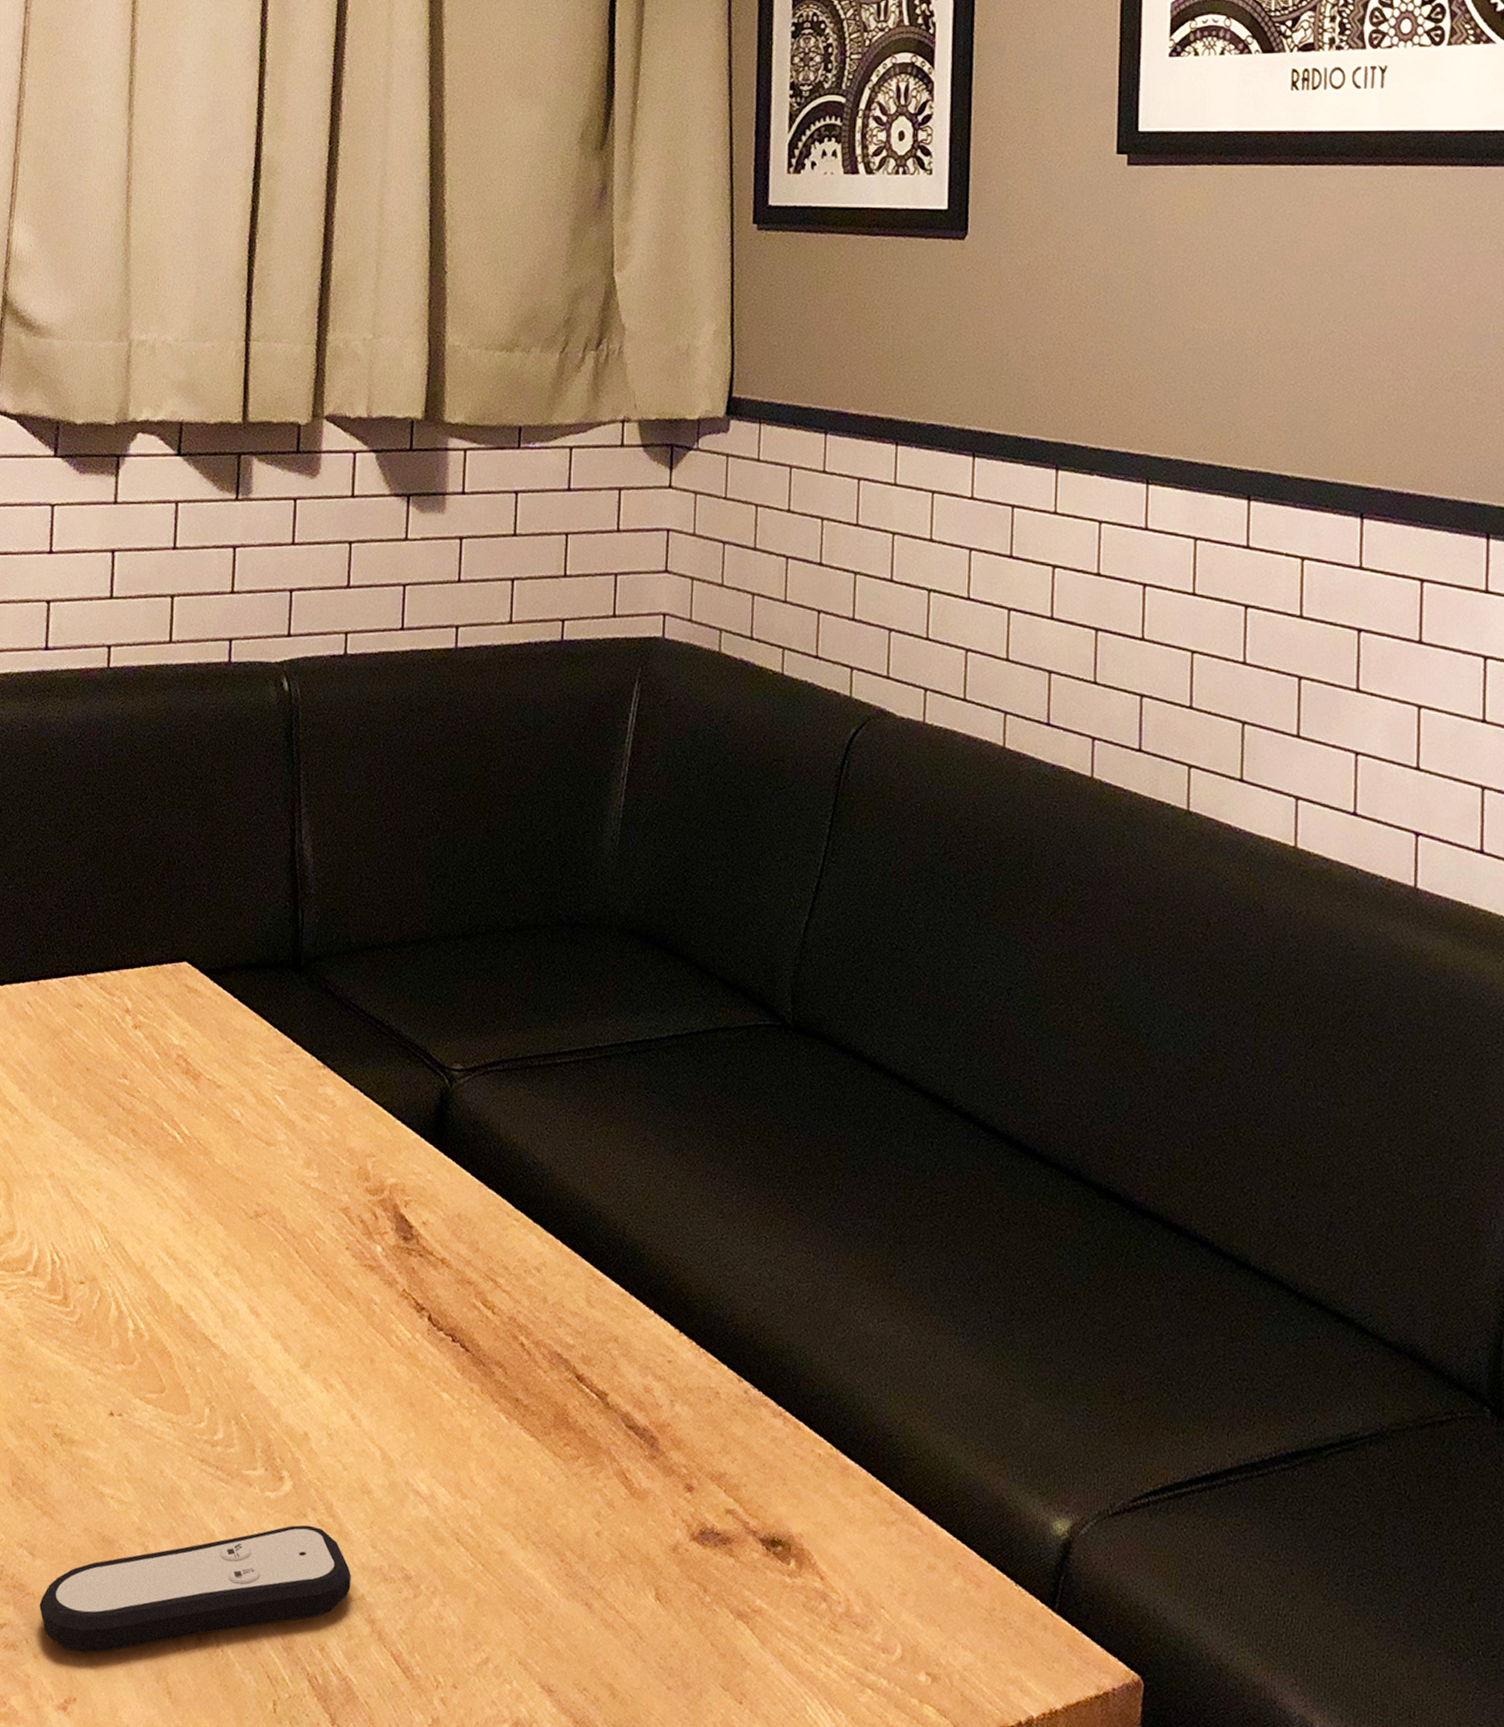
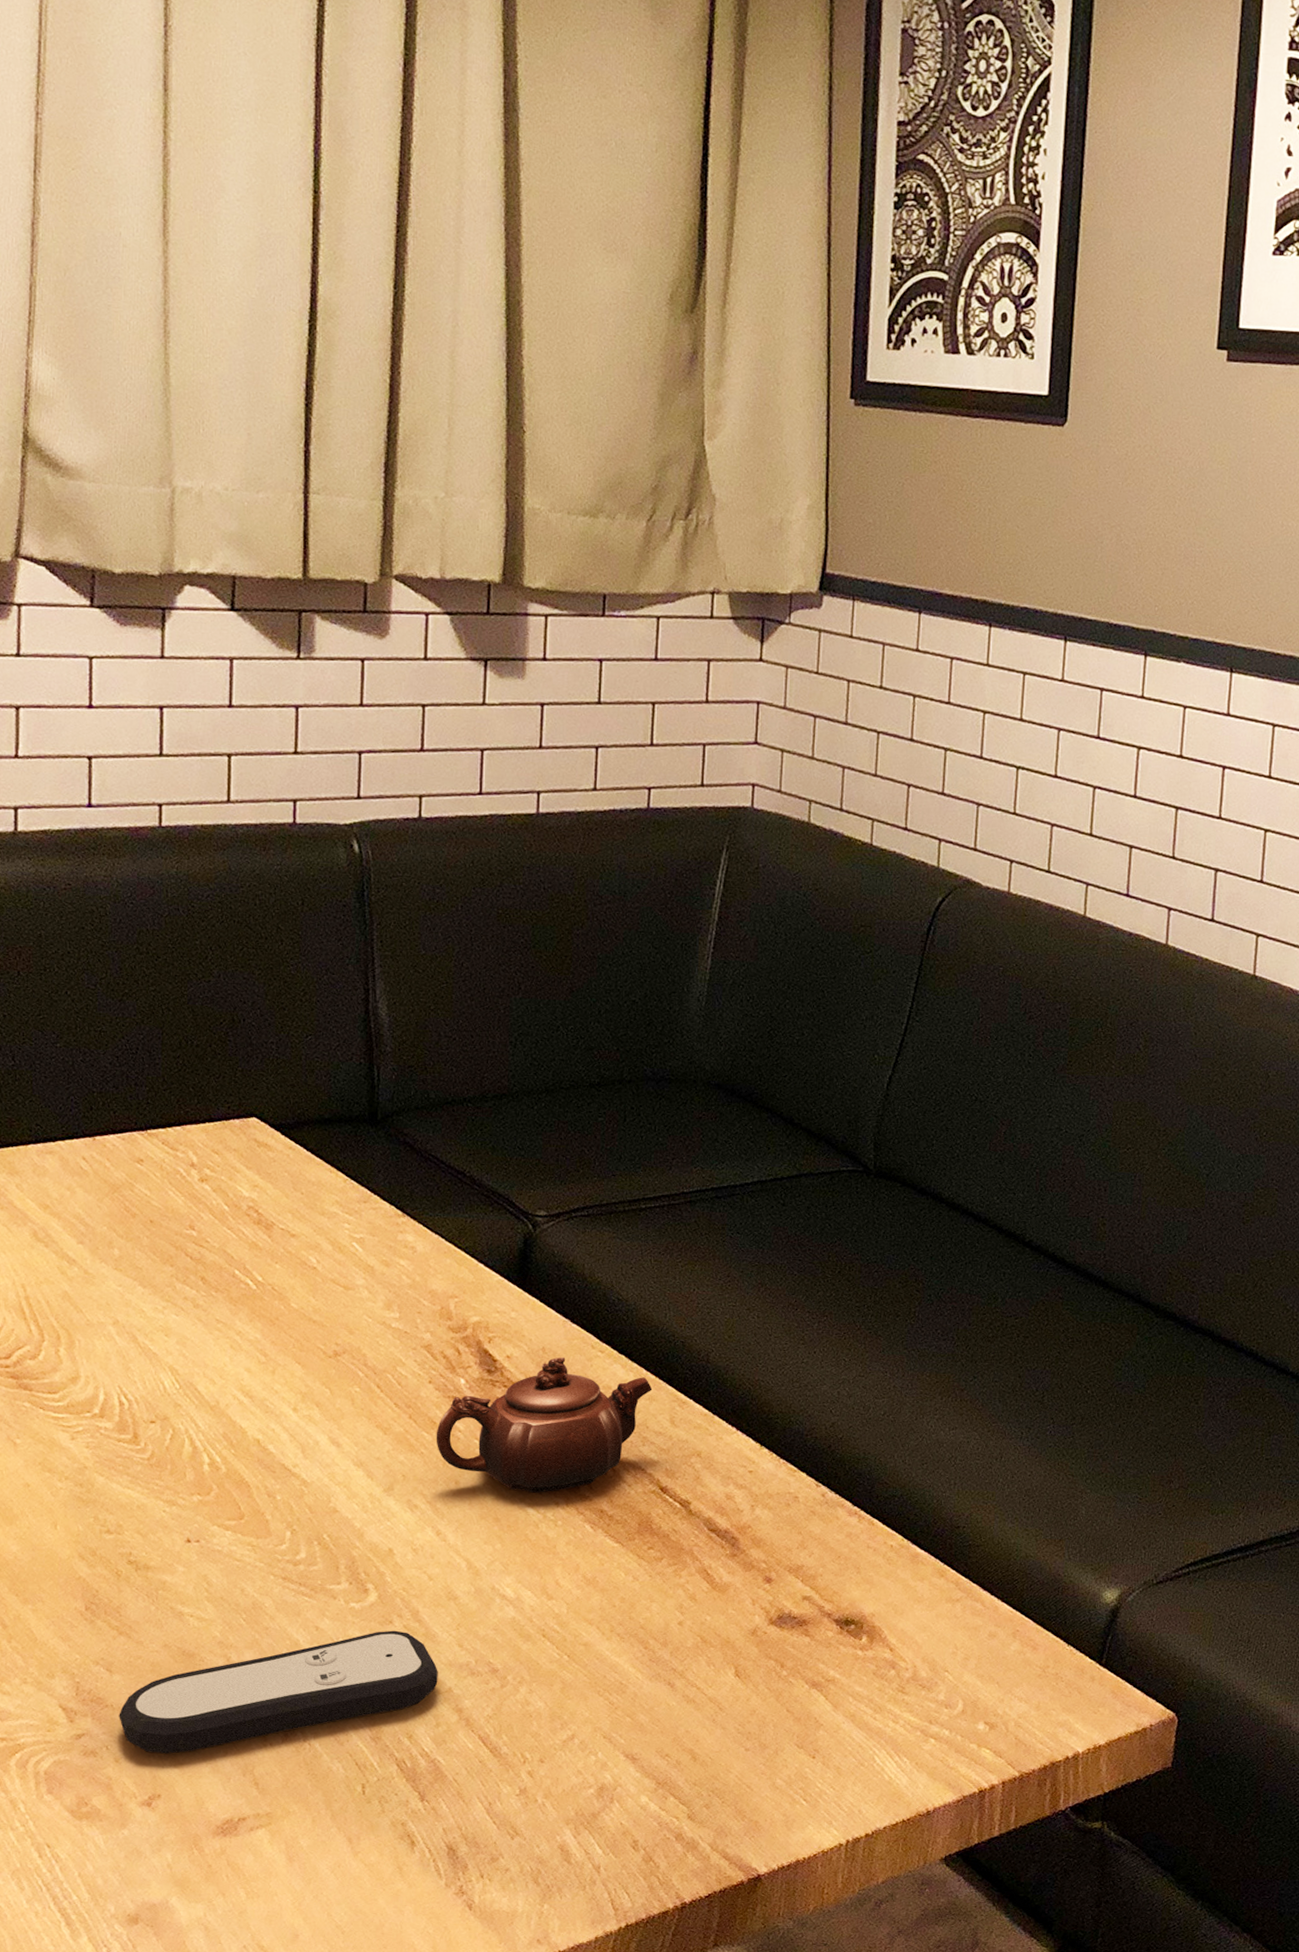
teapot: none [352,1224,568,1377] -> present [436,1356,653,1493]

